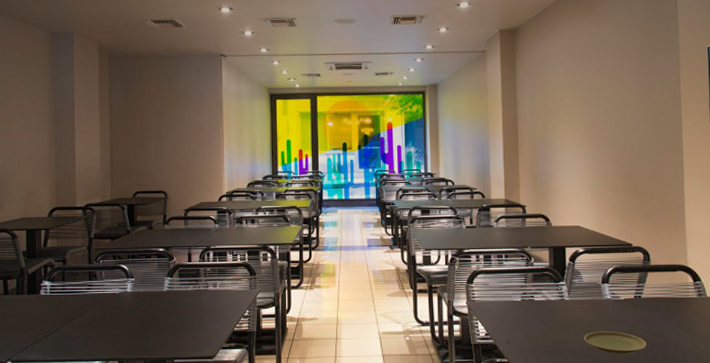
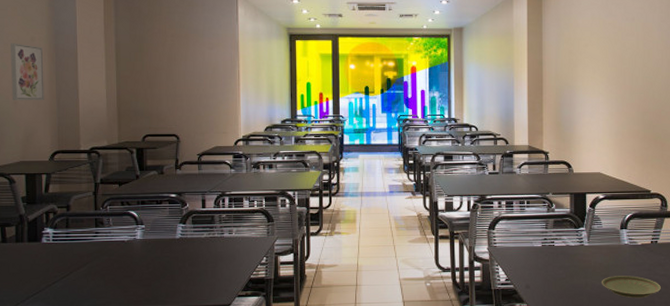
wall art: none [14,107,44,161] -> present [10,43,44,101]

